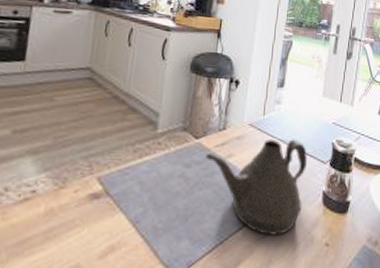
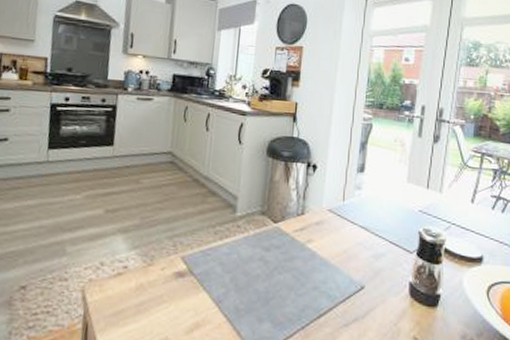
teapot: present [205,139,307,235] -> none [284,226,391,325]

